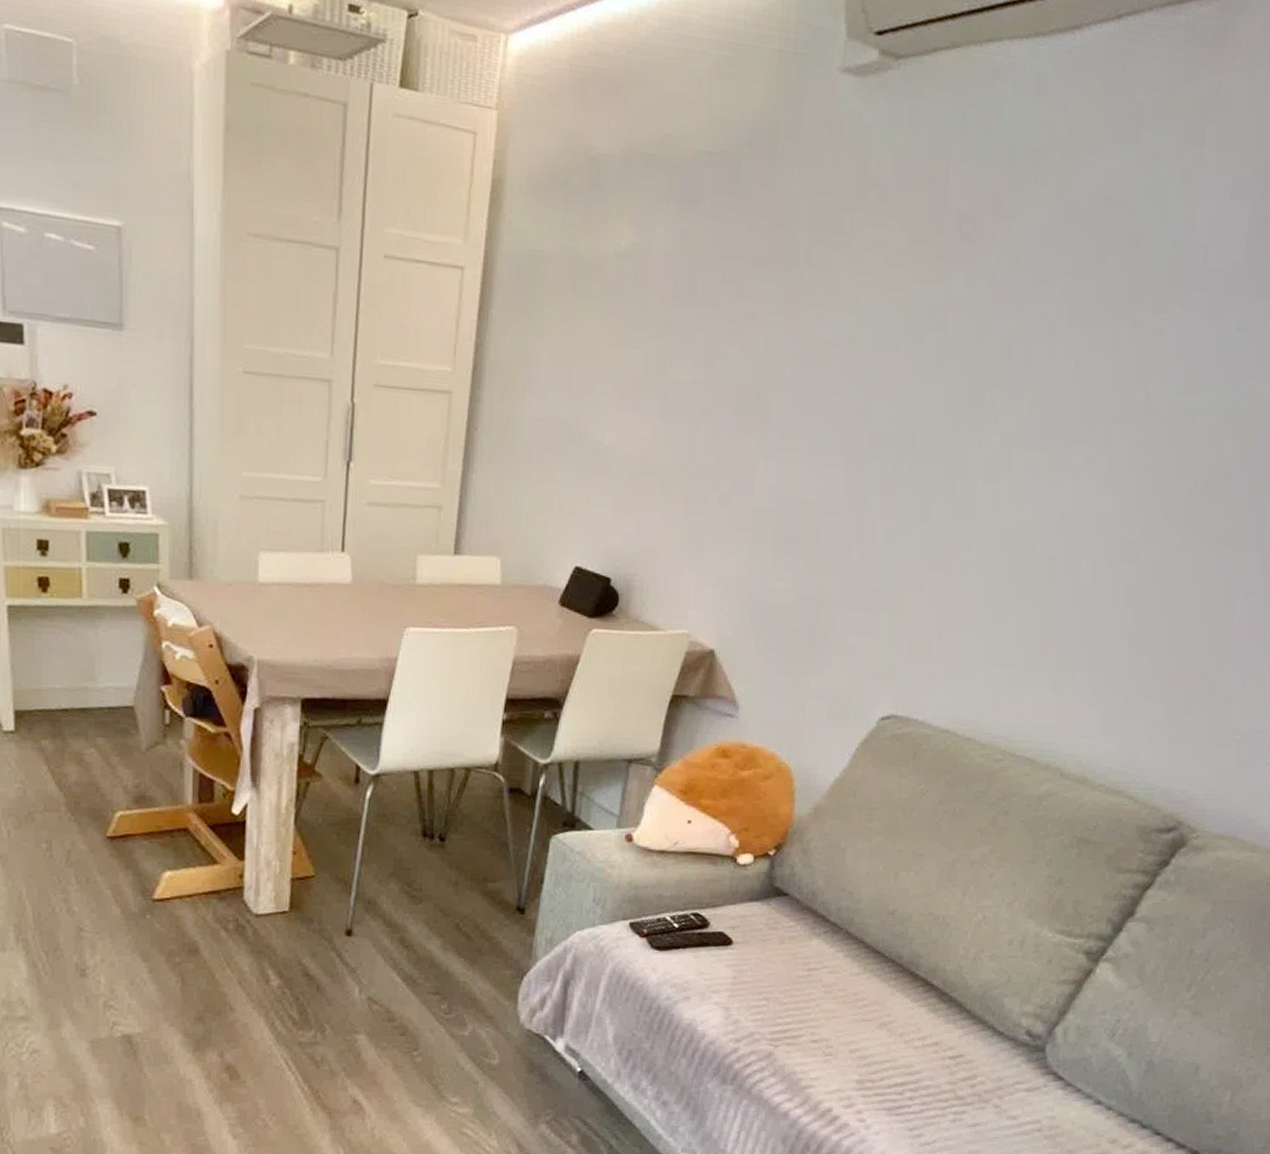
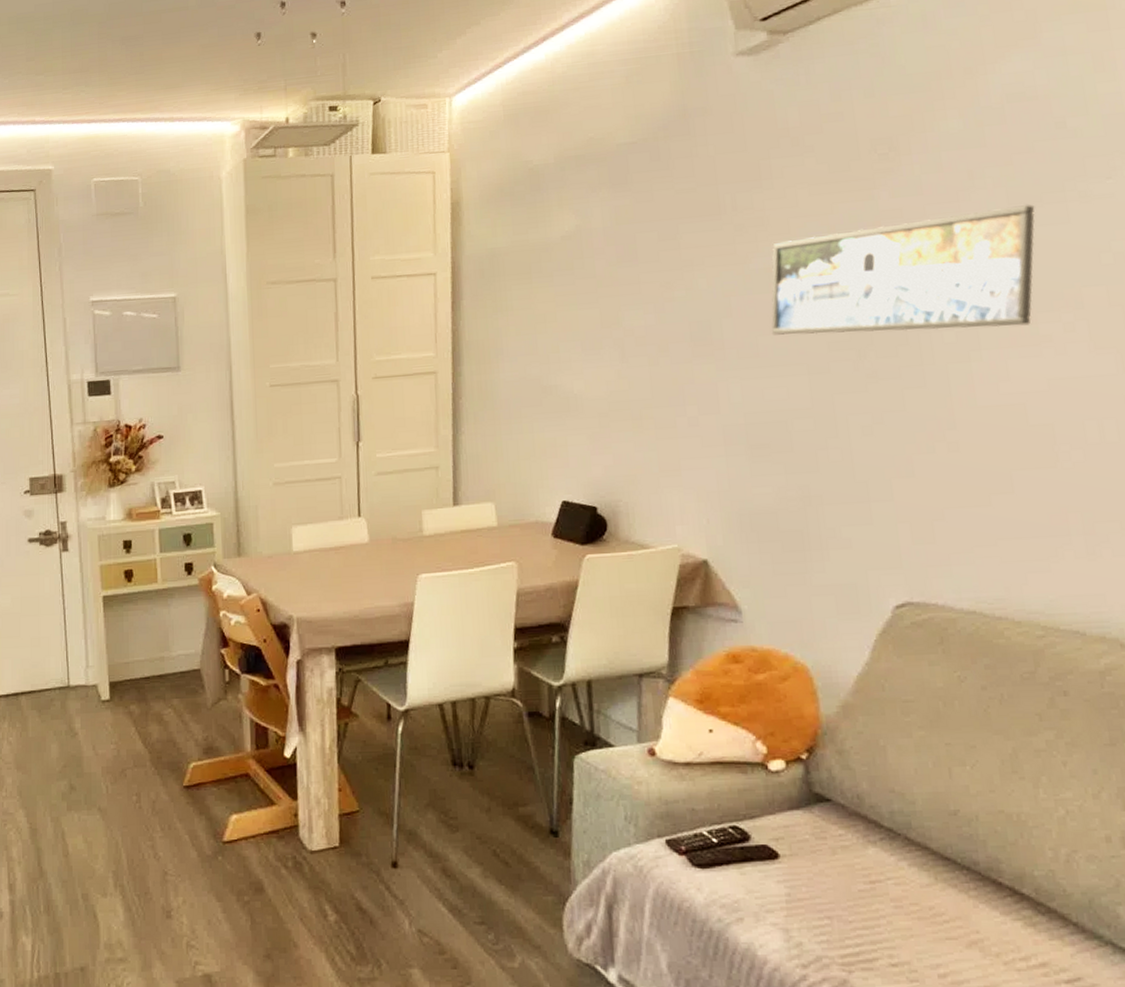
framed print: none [819,312,1092,453] -> present [771,204,1035,335]

